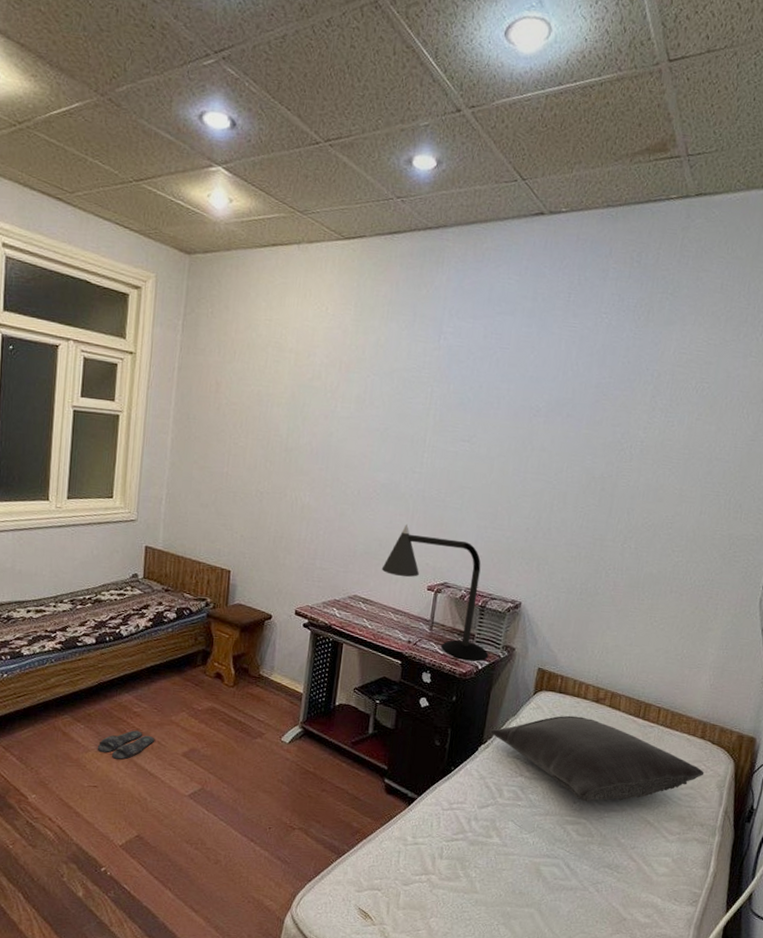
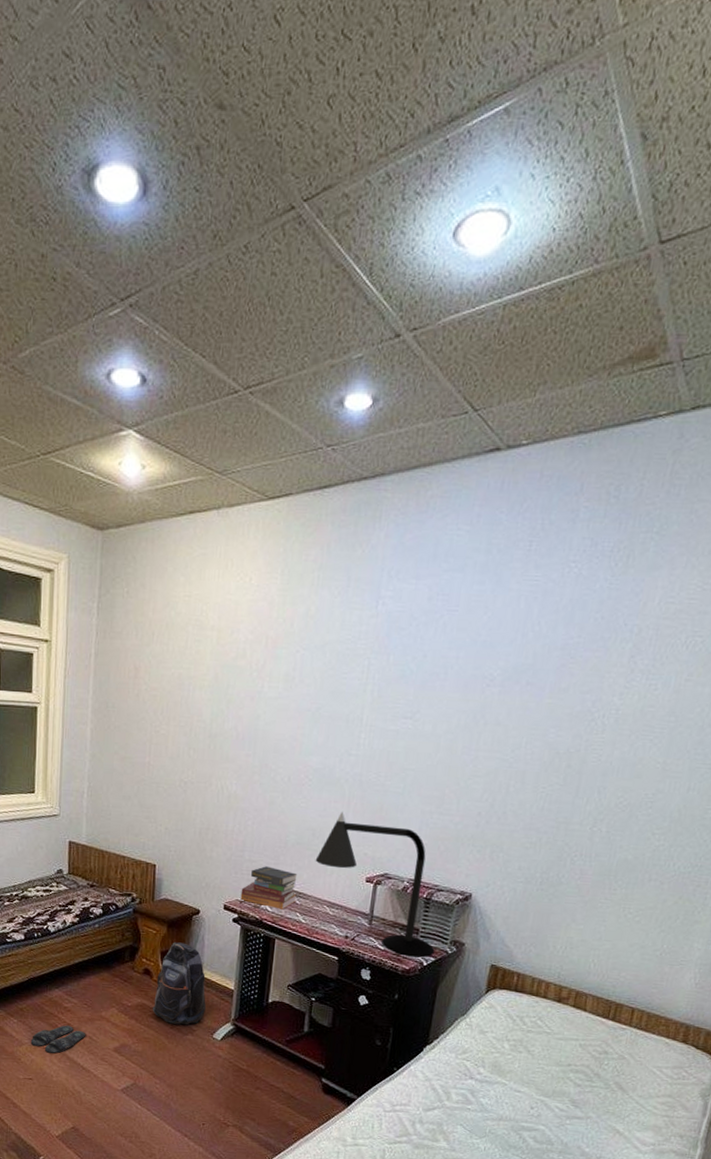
backpack: none [222,646,276,729] -> present [152,942,206,1025]
books: none [311,574,365,616] -> present [240,866,298,910]
pillow: present [489,715,705,802] -> none [435,1016,686,1108]

